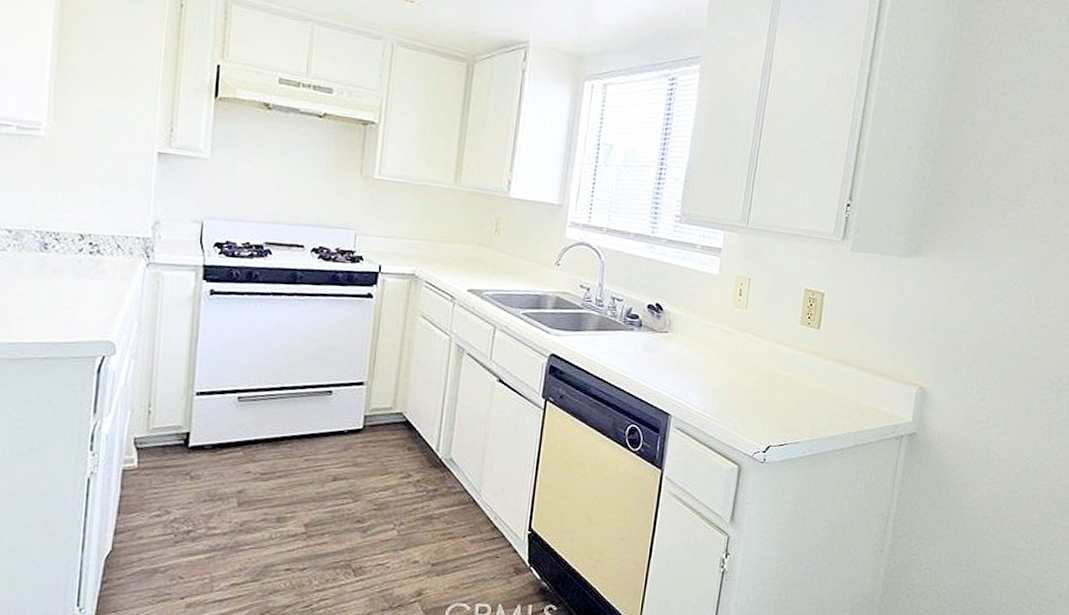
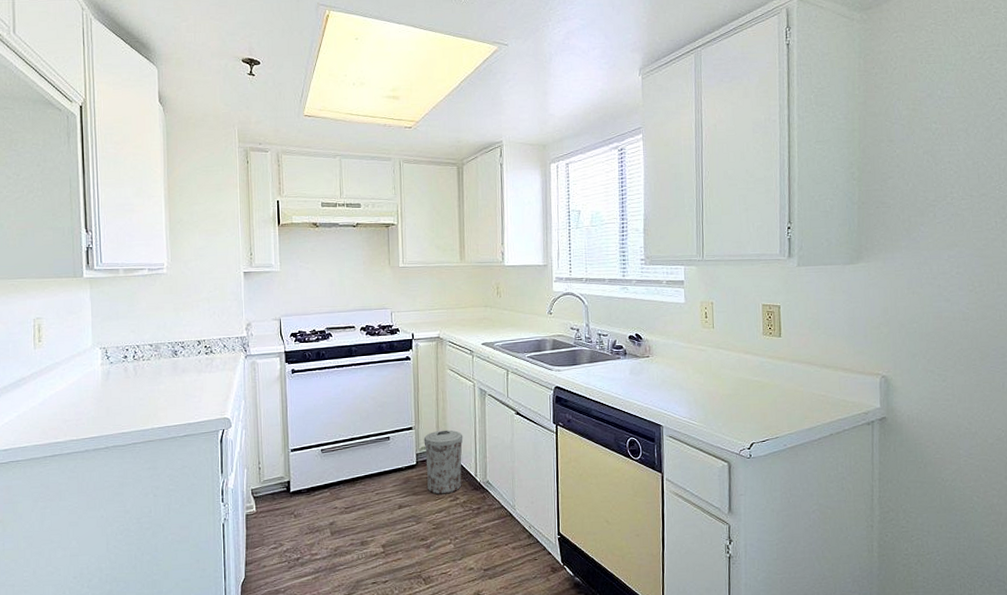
trash can: none [373,390,428,469] -> present [423,430,463,495]

